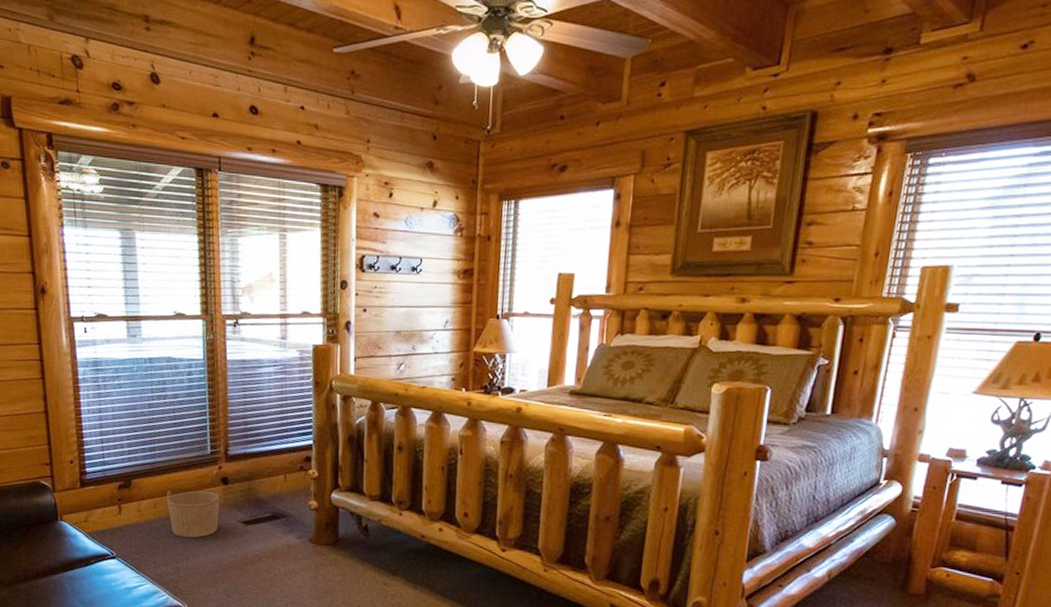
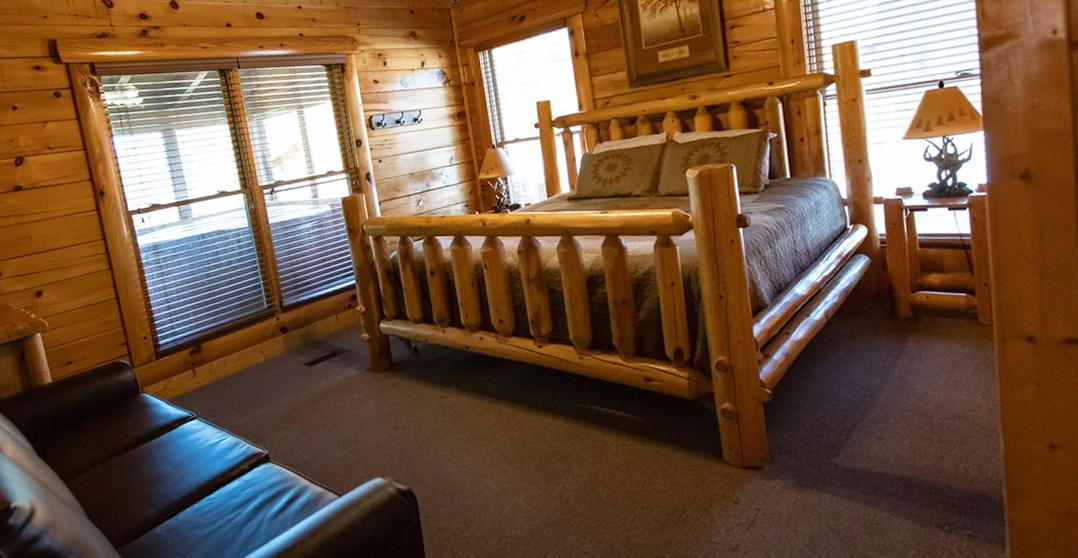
basket: present [166,490,221,538] -> none [234,342,285,388]

